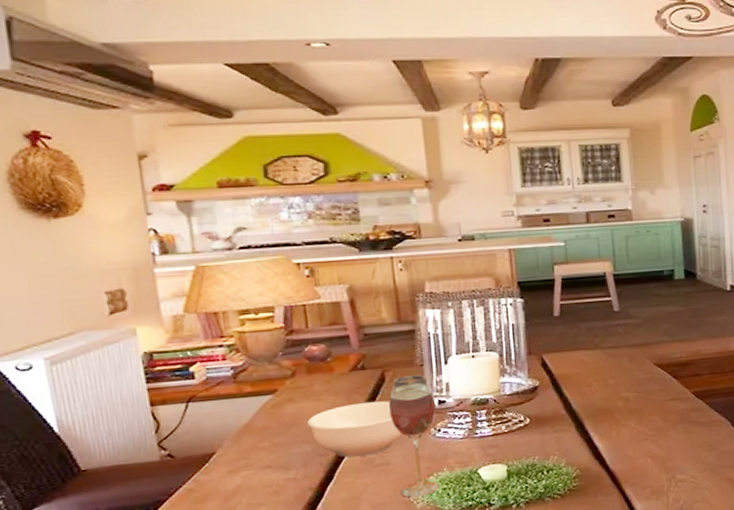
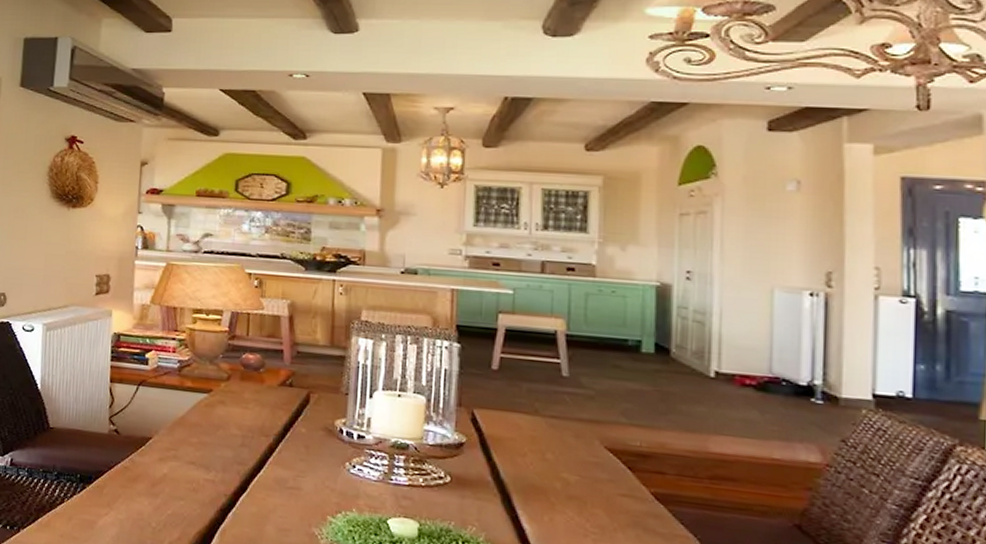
bowl: present [306,401,403,458] -> none [232,418,318,476]
wineglass: present [388,375,440,498] -> none [306,401,355,534]

